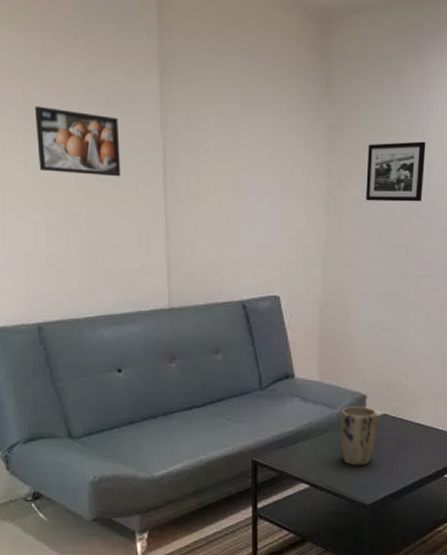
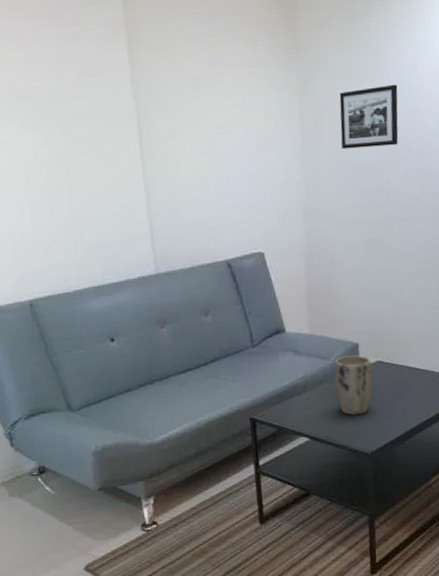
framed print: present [35,106,121,177] -> none [9,87,98,151]

